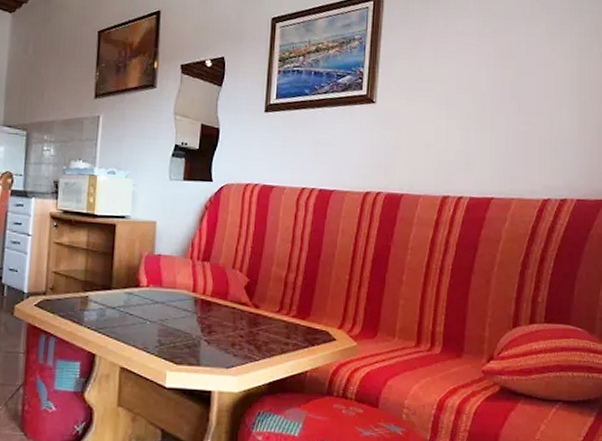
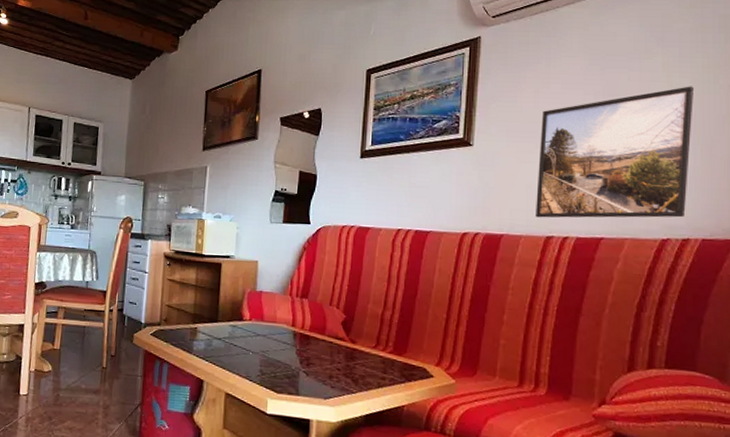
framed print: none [433,52,573,179] -> present [536,86,695,218]

